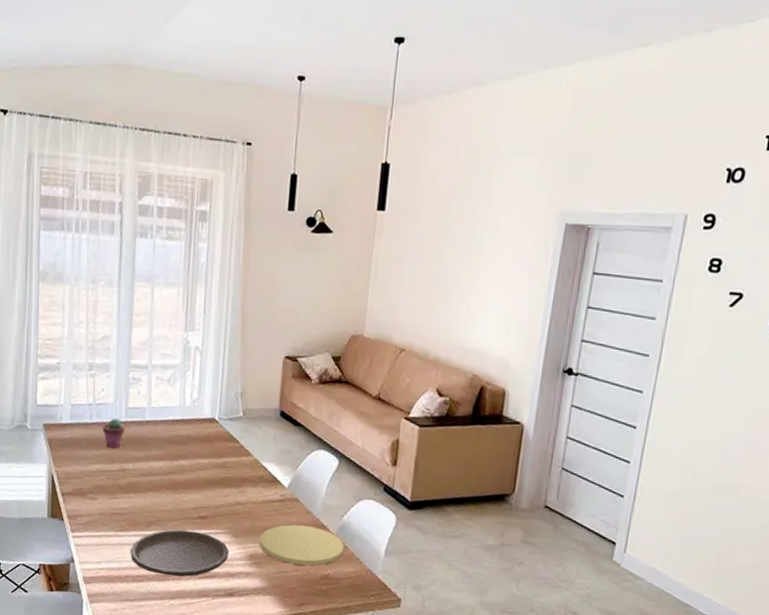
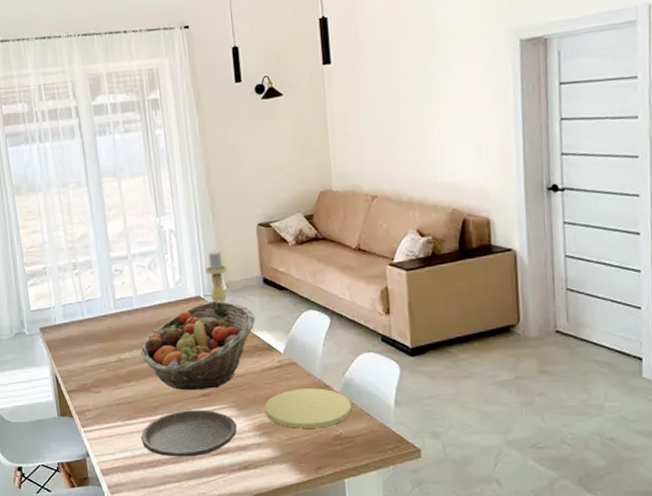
potted succulent: present [102,418,126,449] -> none [94,311,117,341]
fruit basket: none [144,425,266,513] -> present [141,300,255,391]
candle holder: none [224,375,248,429] -> present [204,250,228,303]

